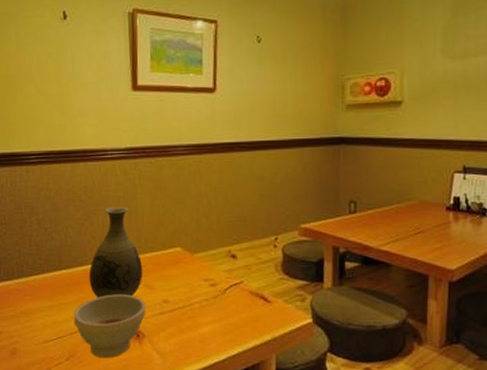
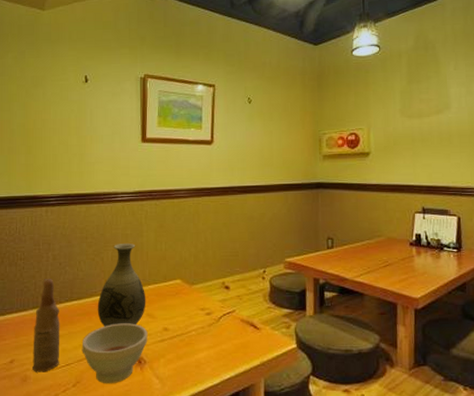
bottle: none [20,246,50,345] -> present [33,279,60,372]

